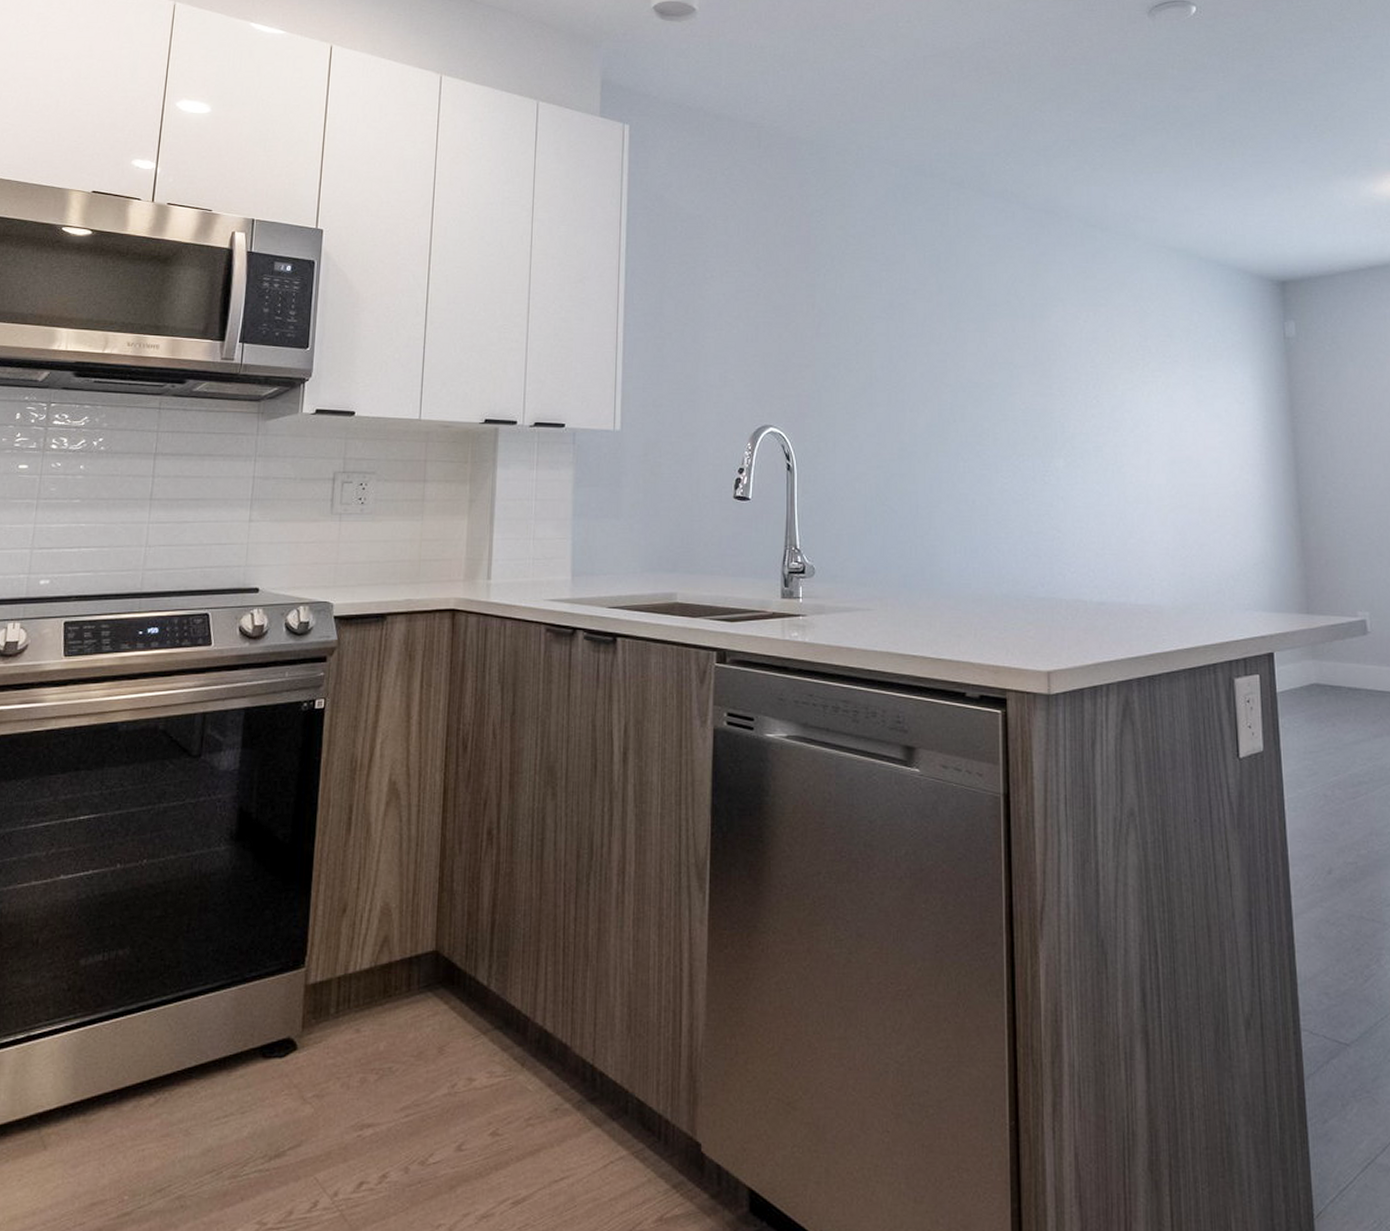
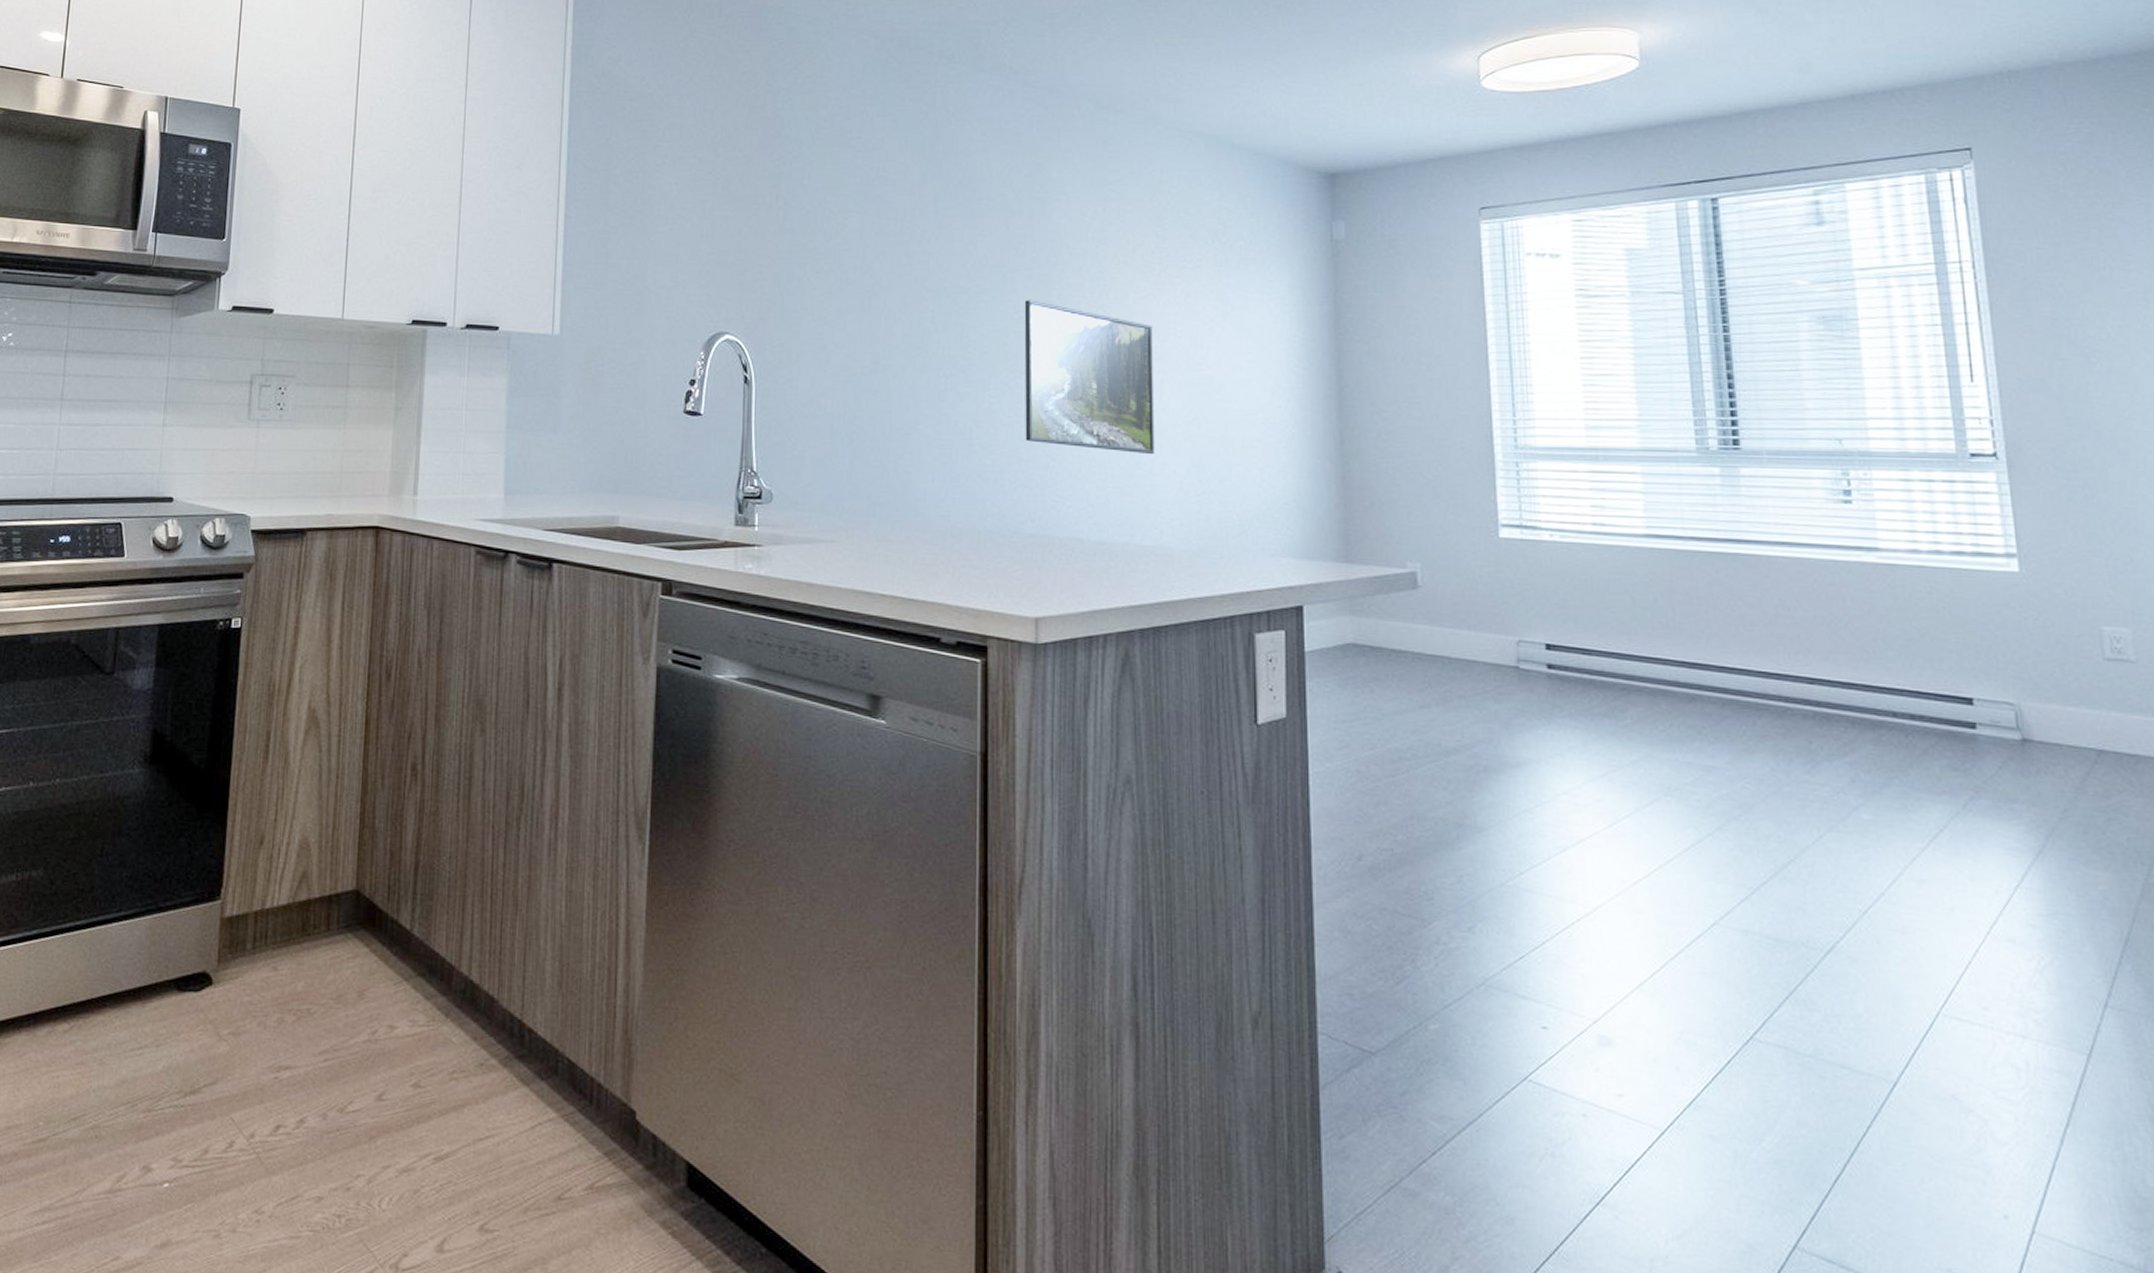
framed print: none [1029,392,1145,524] -> present [1024,300,1155,454]

